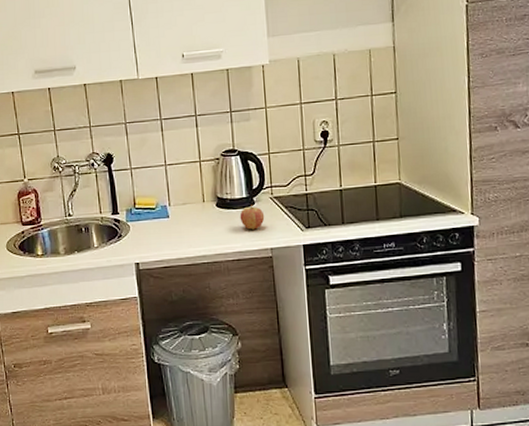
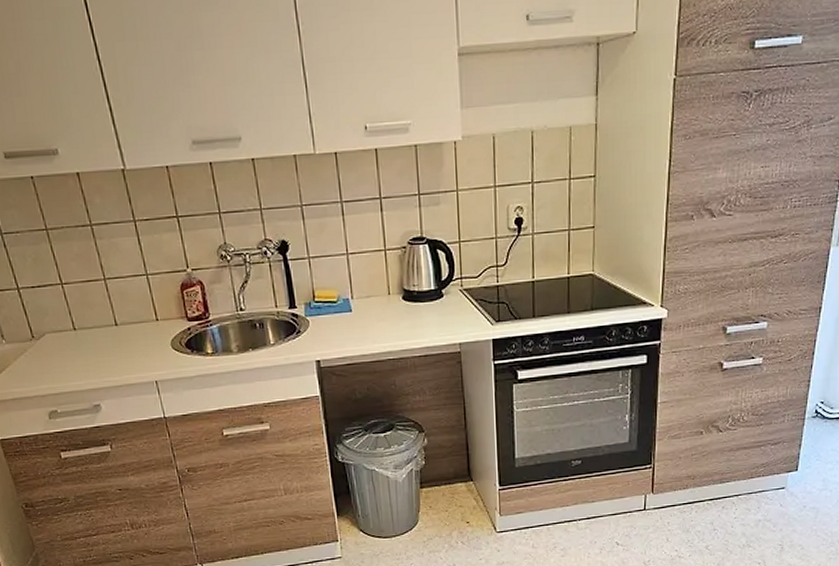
fruit: present [239,205,265,230] -> none [427,297,454,324]

